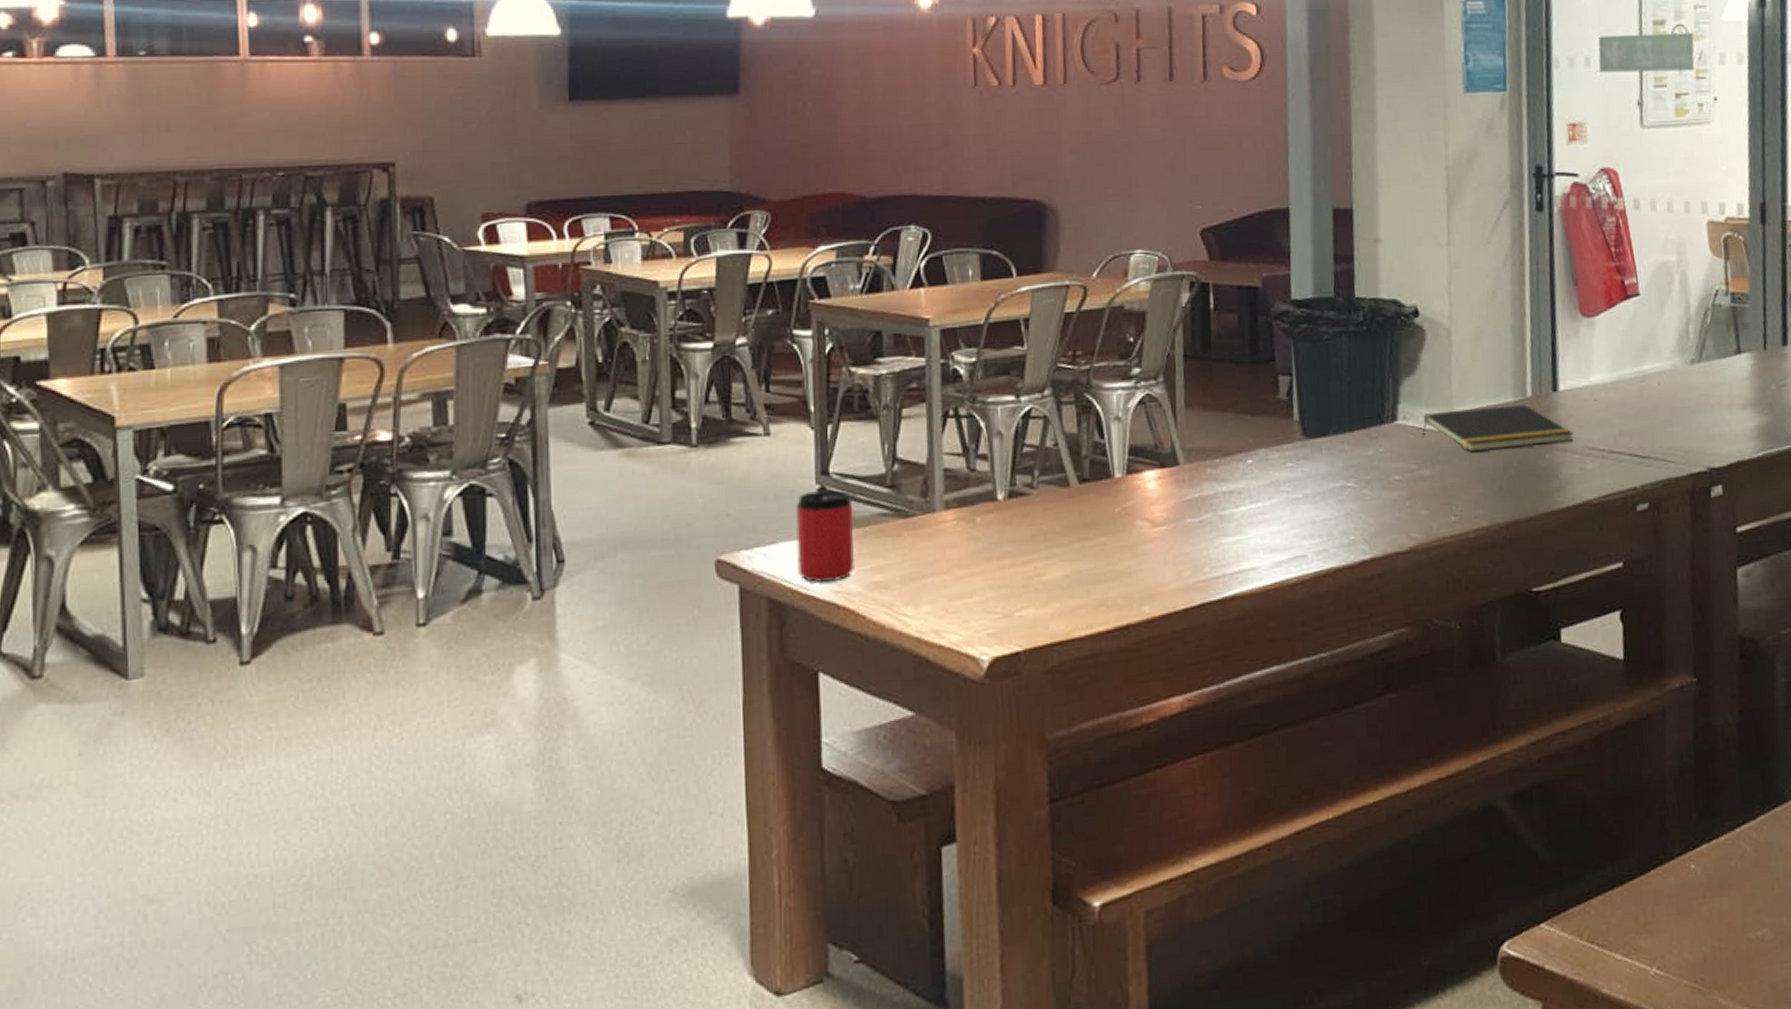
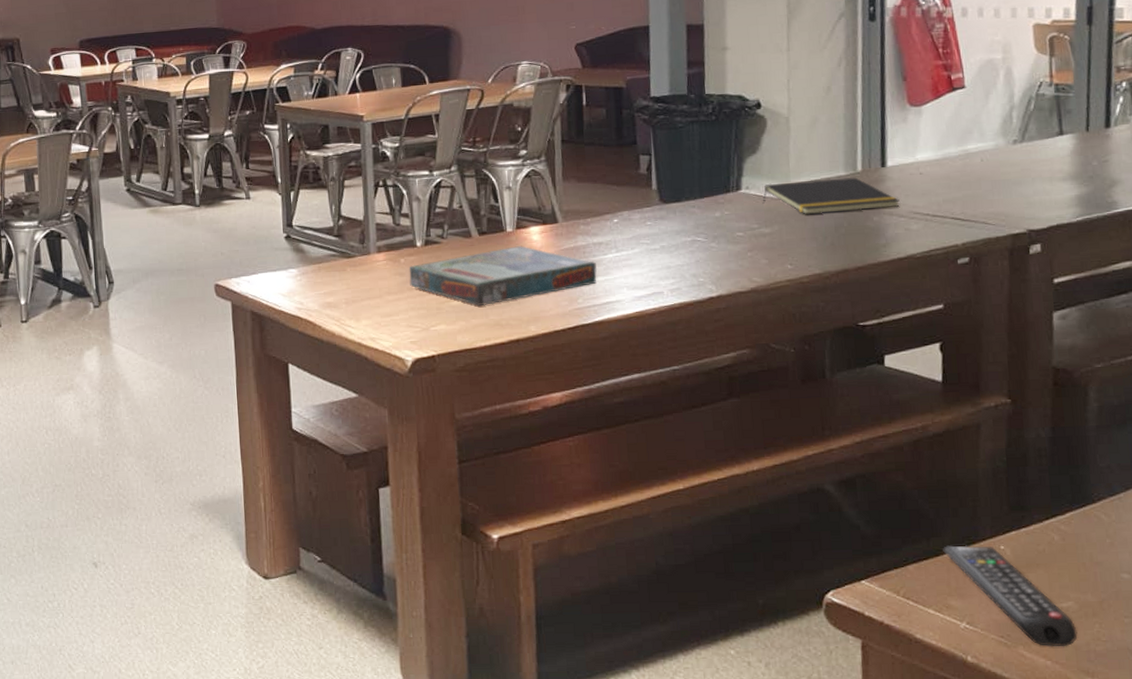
can: present [795,490,856,583] -> none [269,238,313,302]
board game: none [986,497,1227,582] -> present [409,246,597,307]
remote control: none [1629,865,1774,989] -> present [943,545,1078,648]

